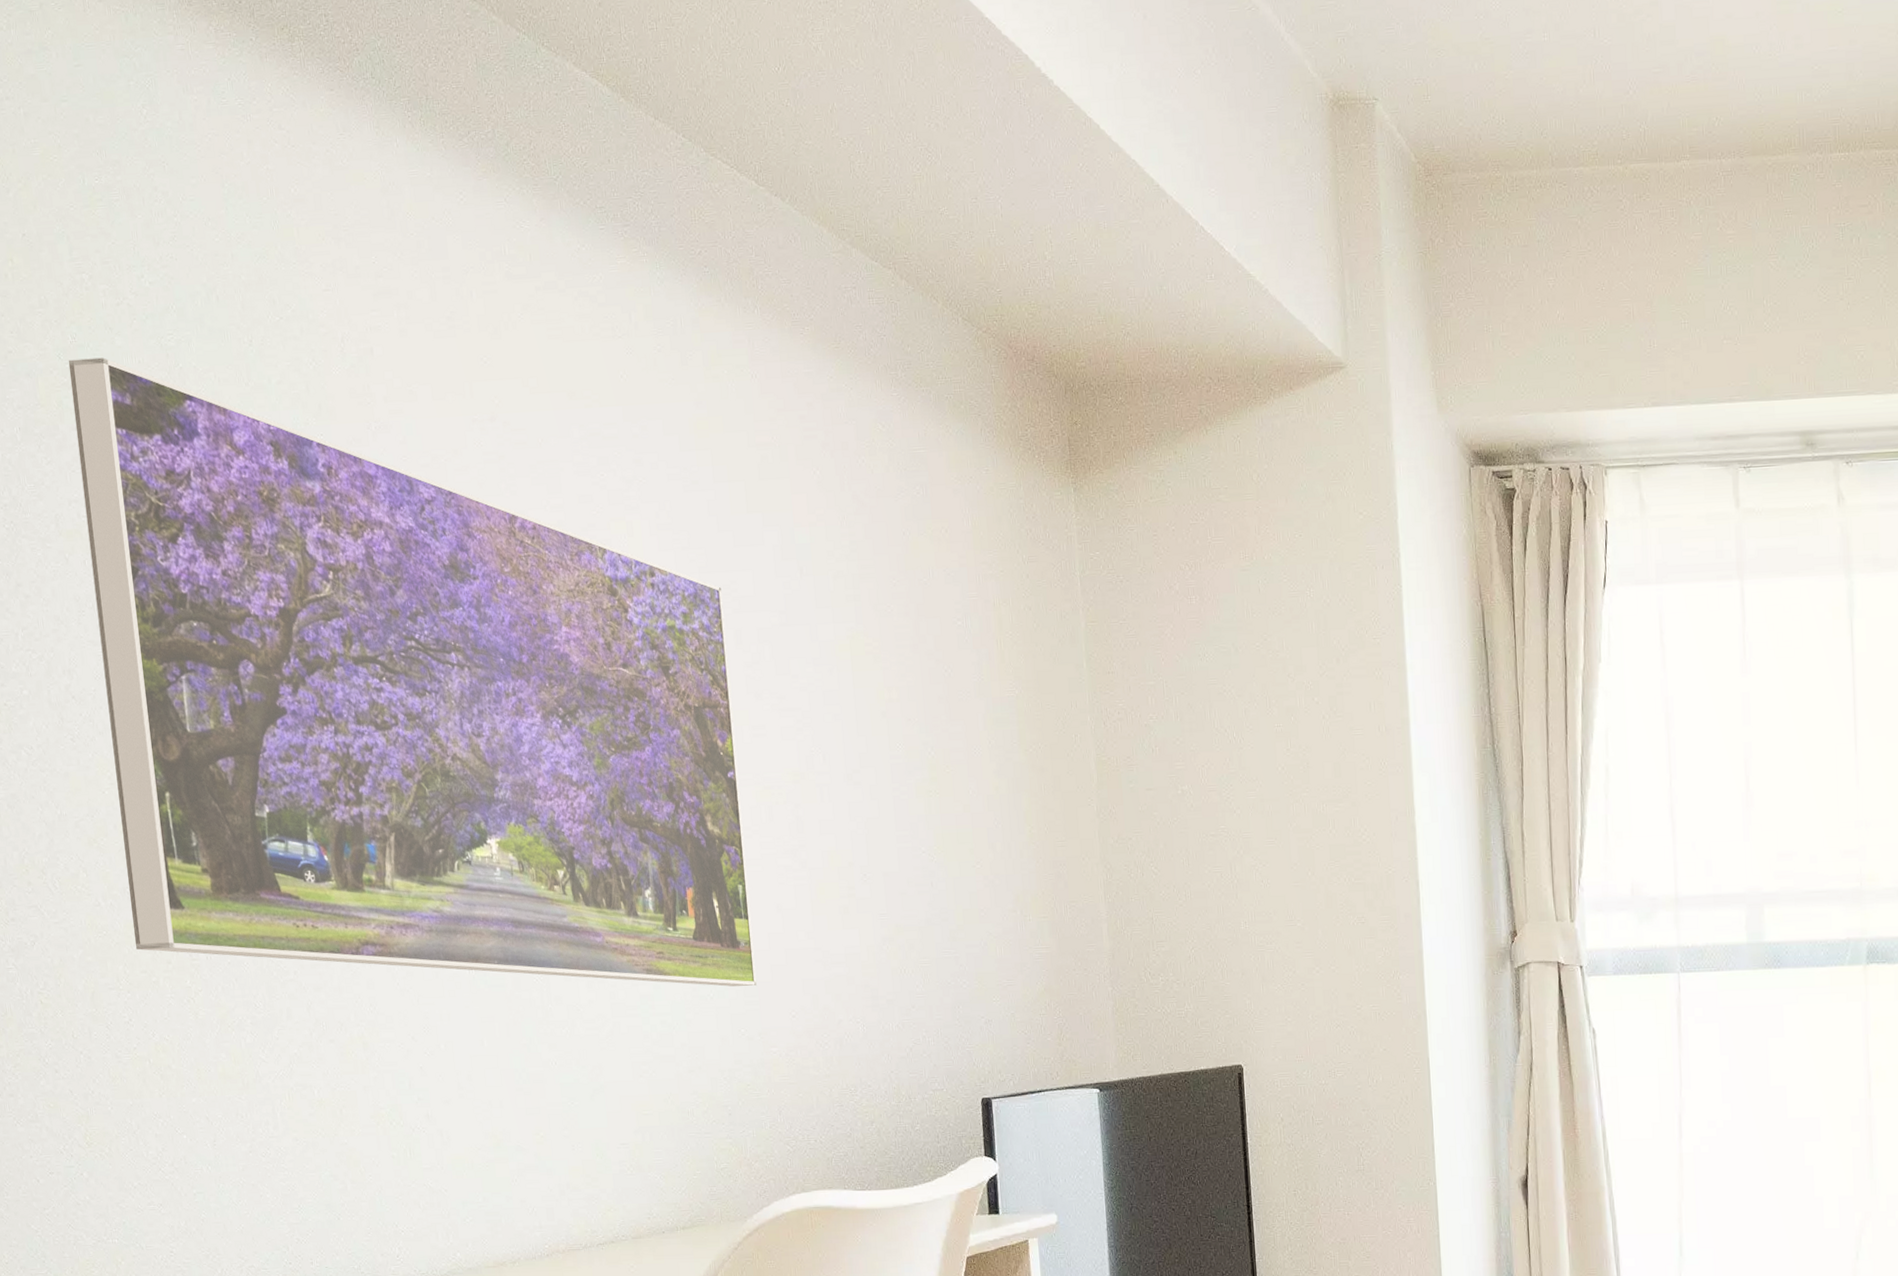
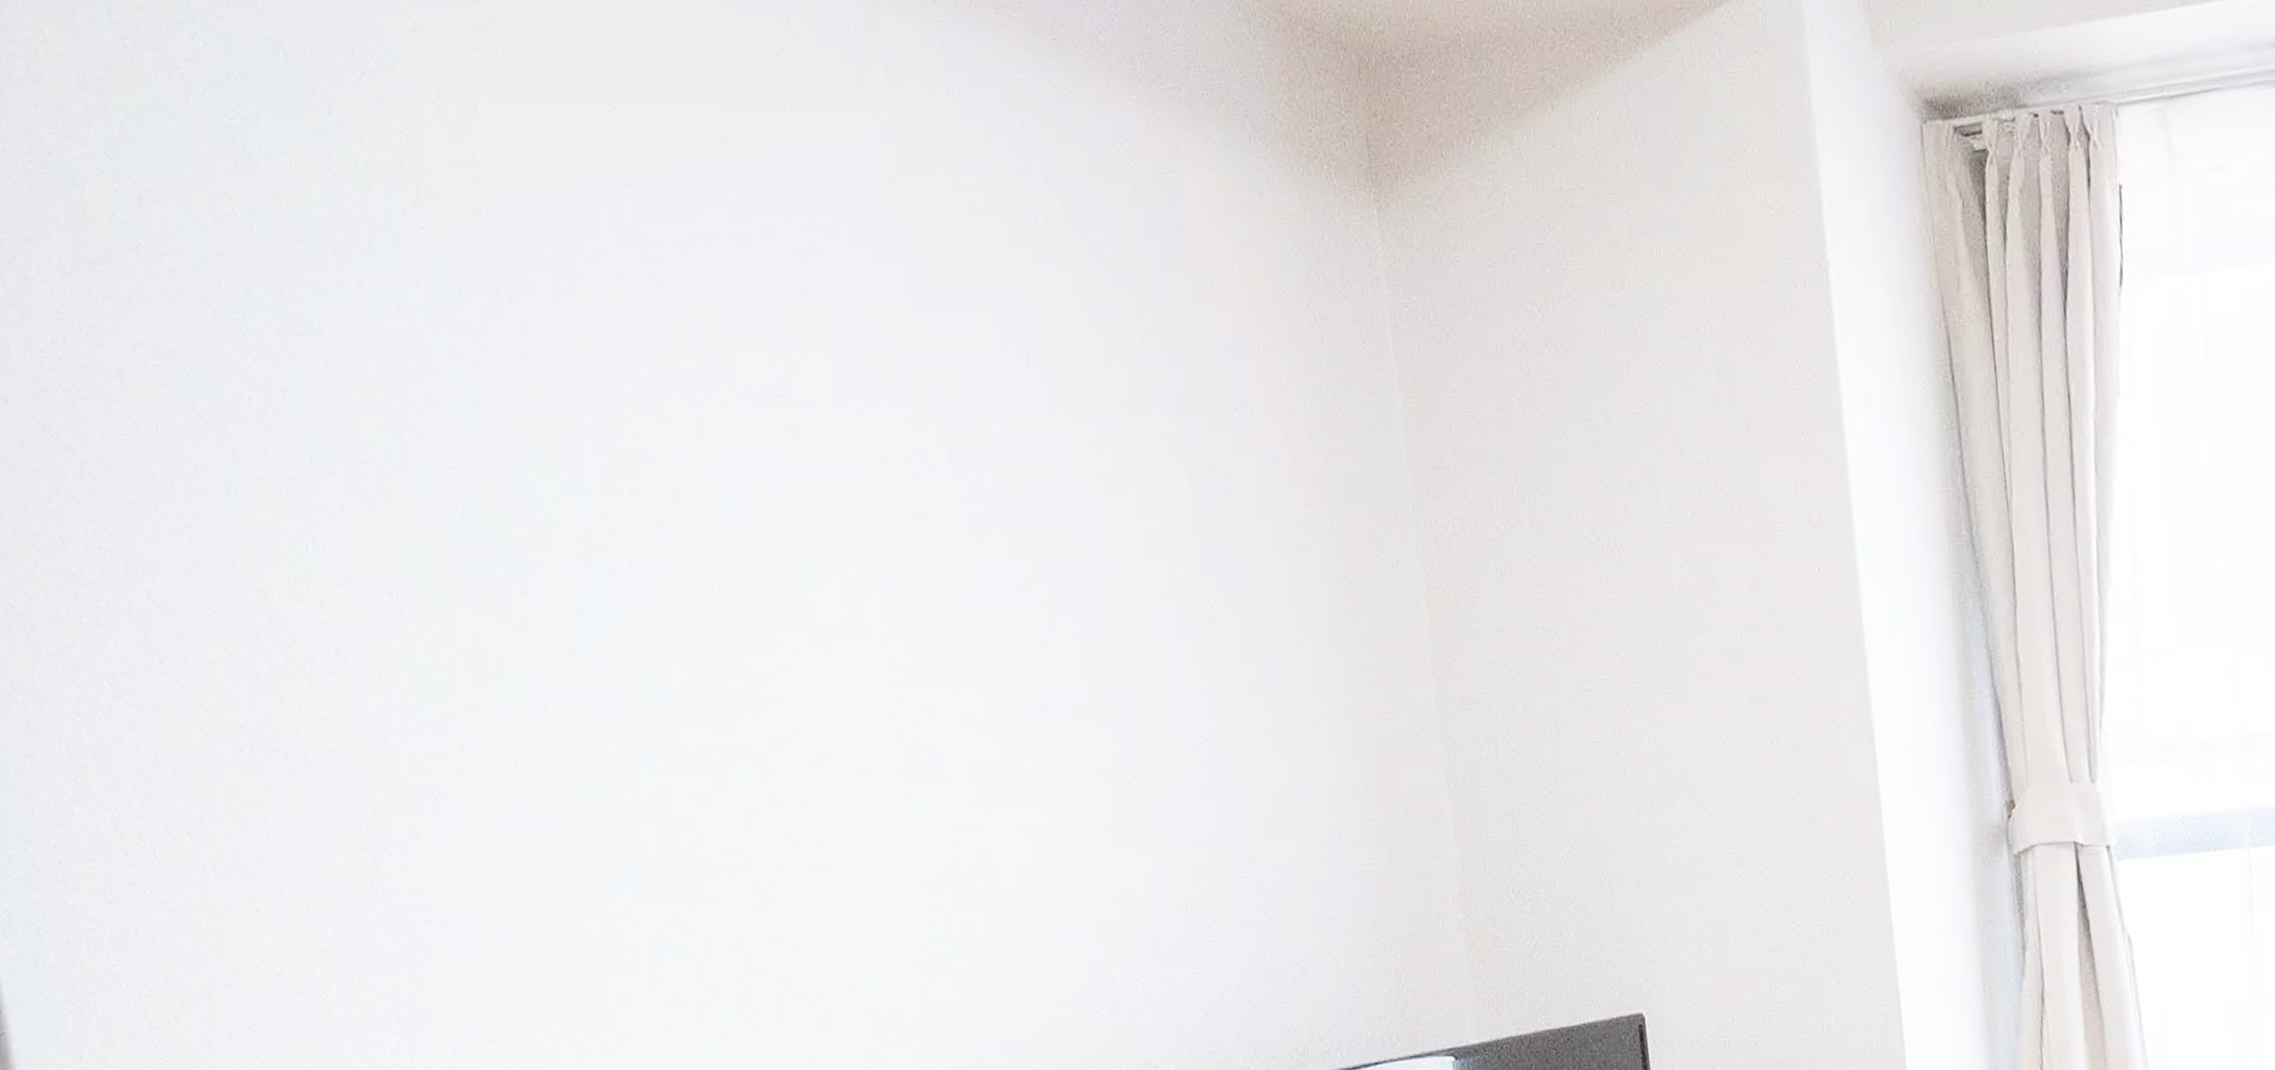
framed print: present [68,357,757,987] -> none [117,150,1006,941]

